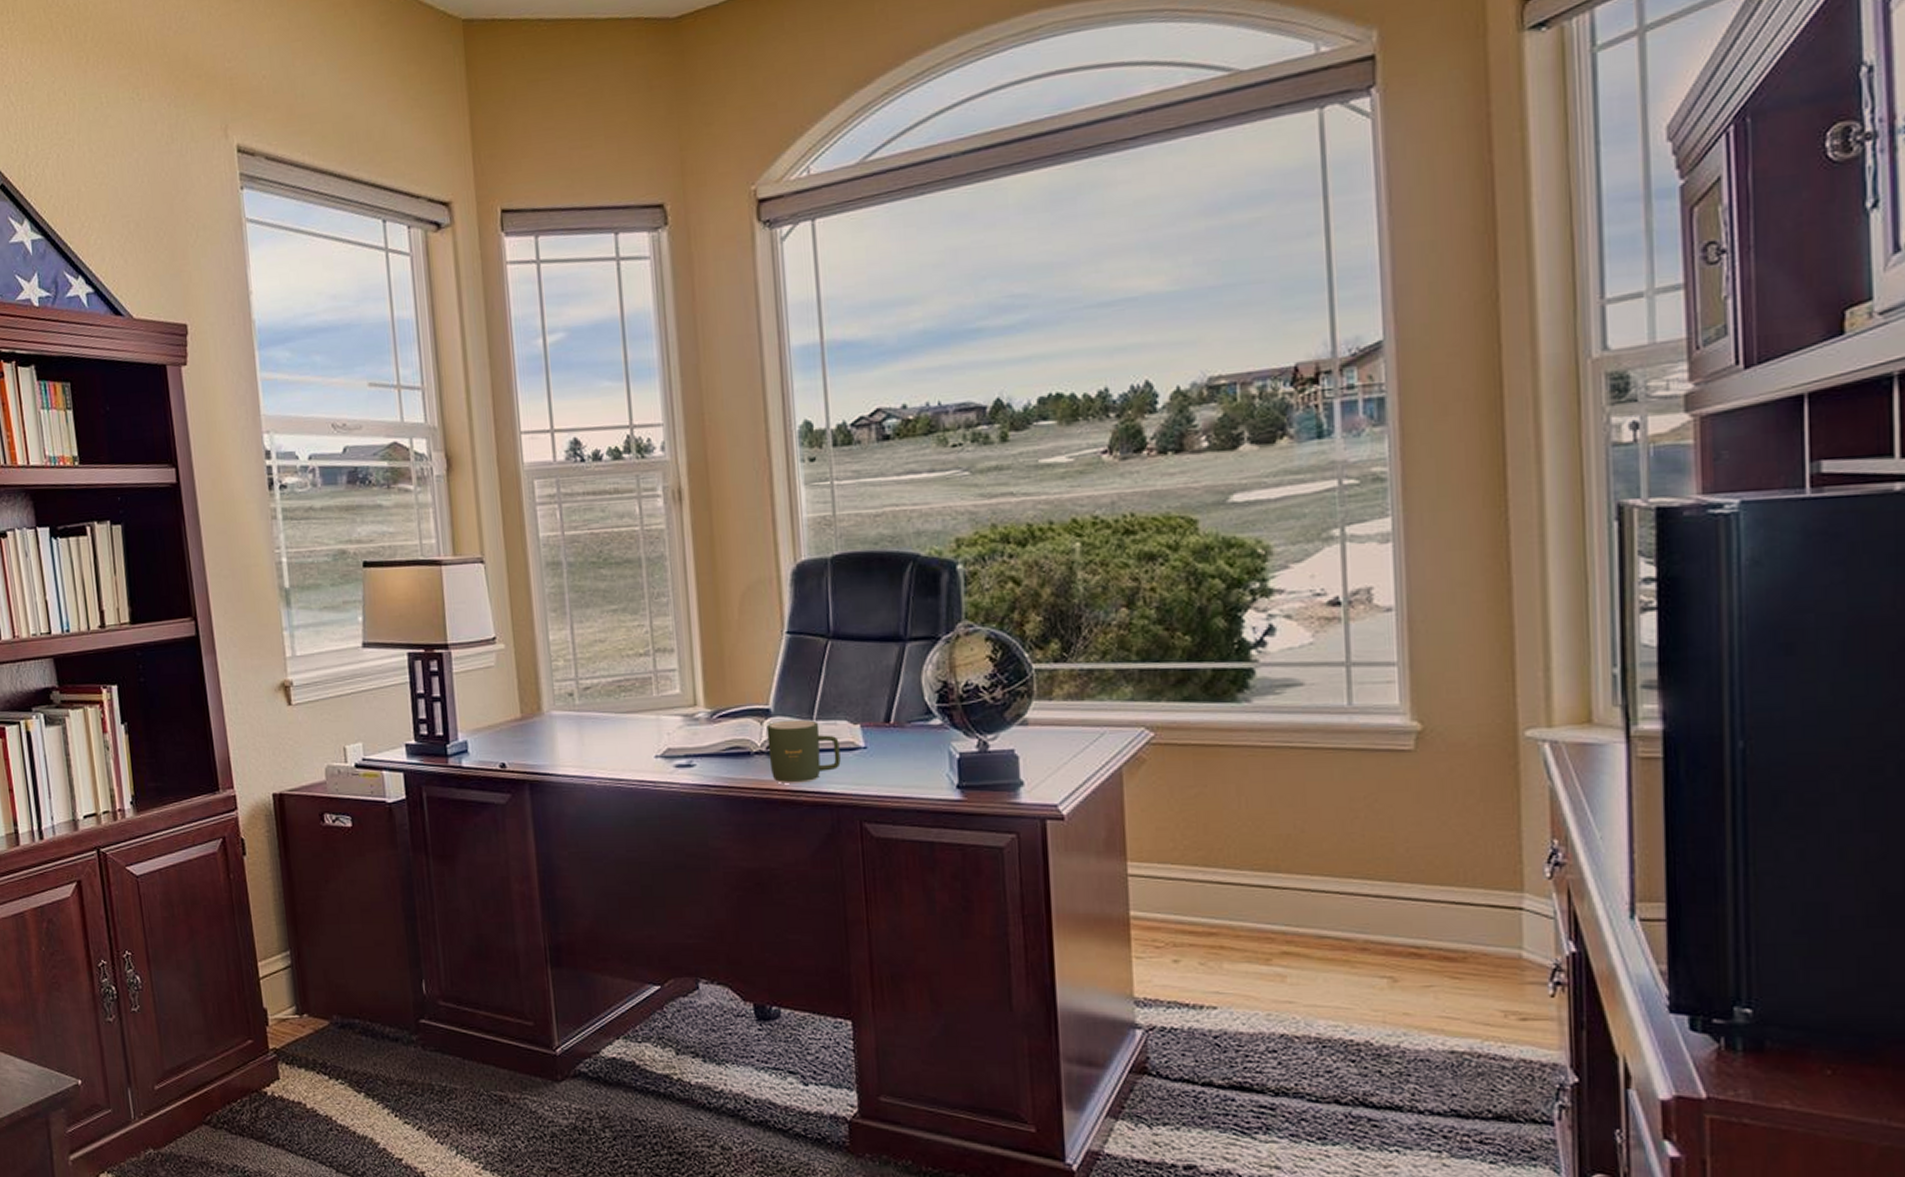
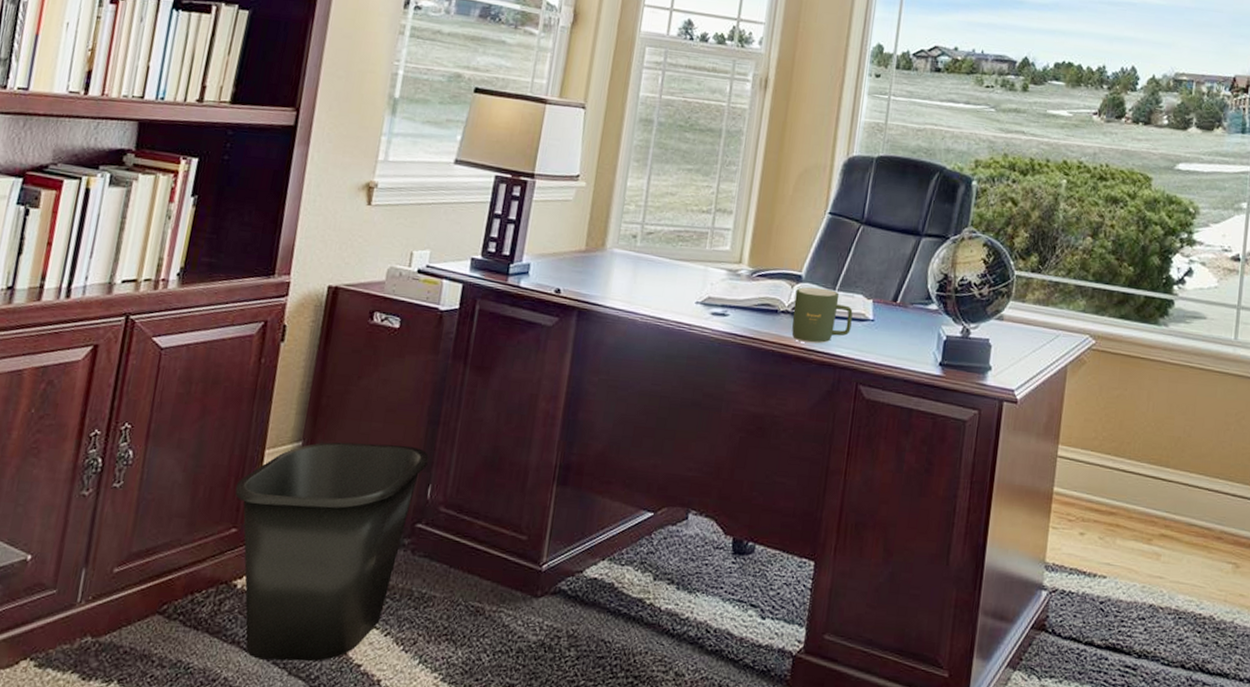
waste bin: none [240,943,415,1160] -> present [235,442,429,662]

